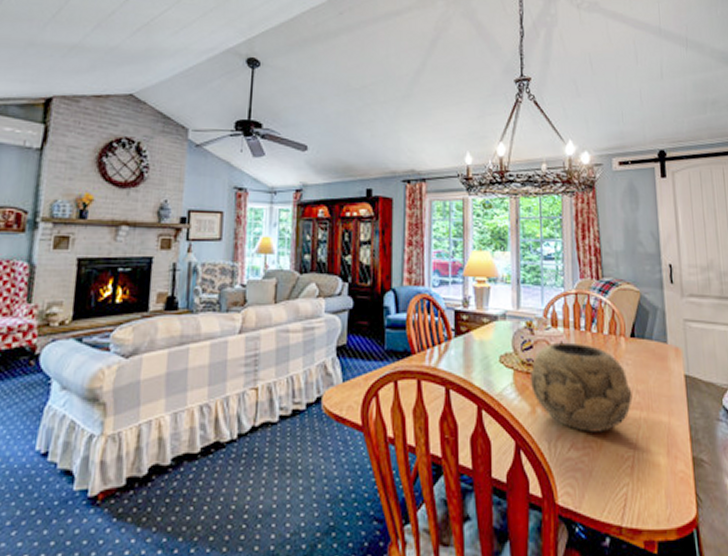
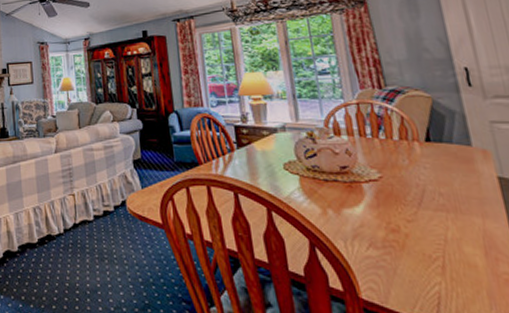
decorative bowl: present [529,342,633,433] -> none [316,149,436,233]

